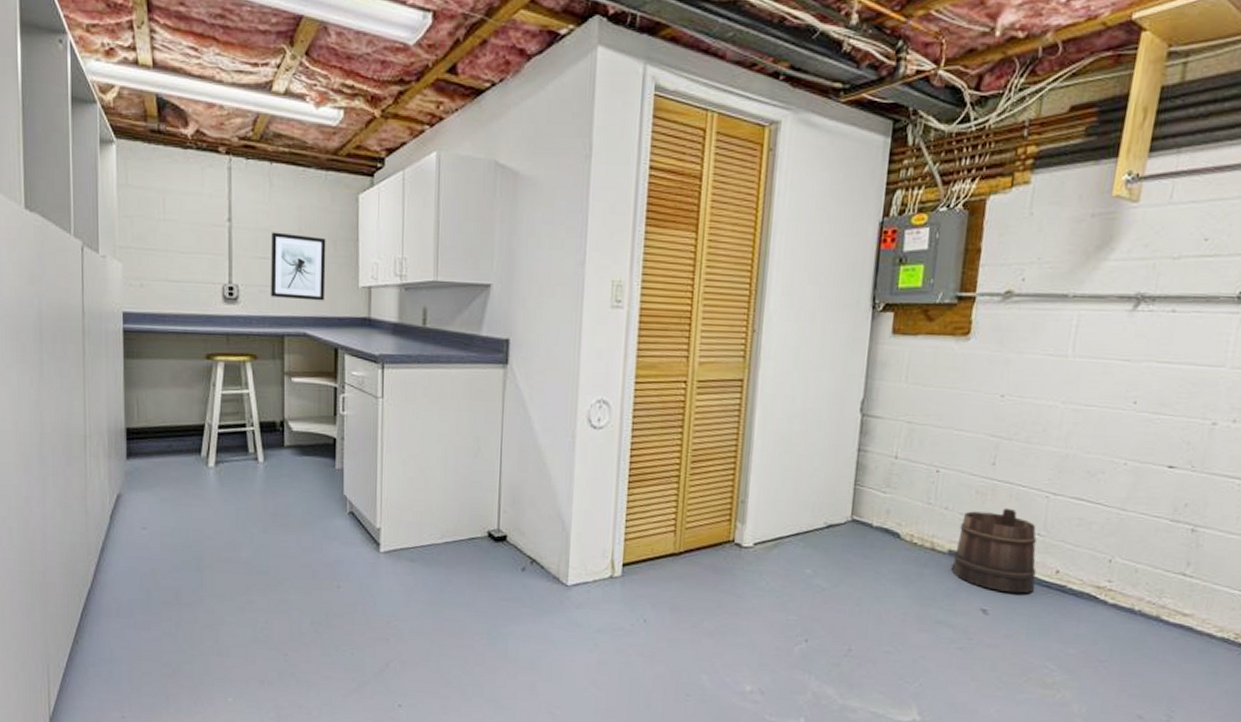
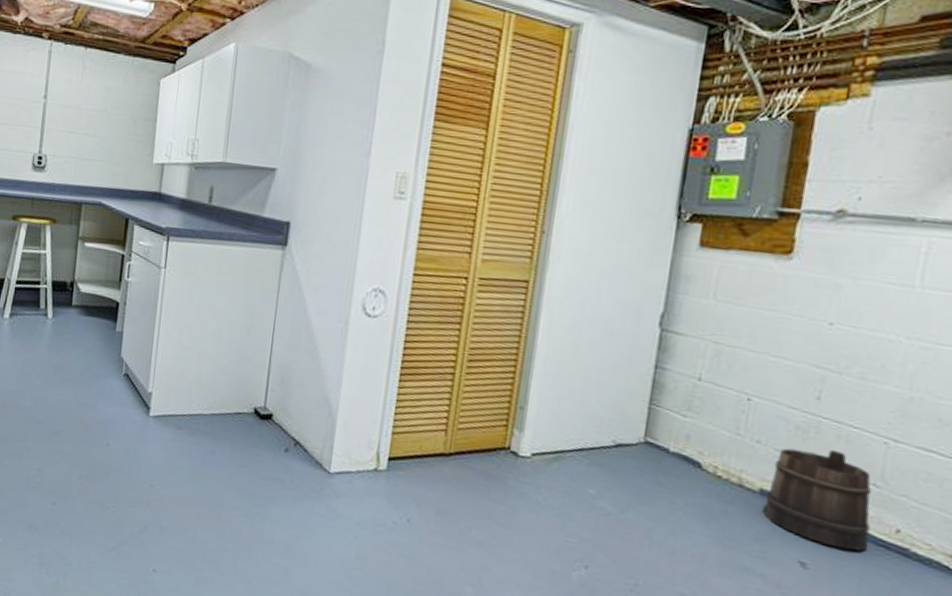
wall art: present [271,232,326,301] -> none [74,109,128,174]

